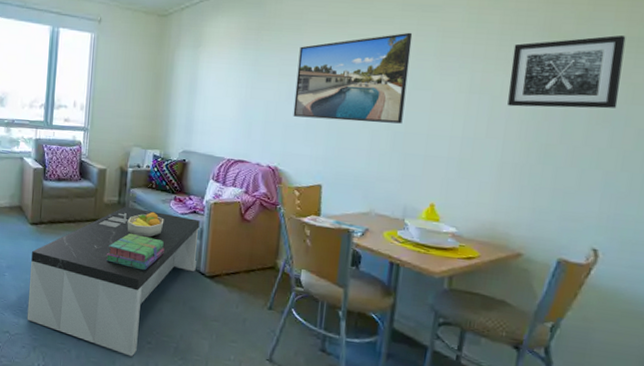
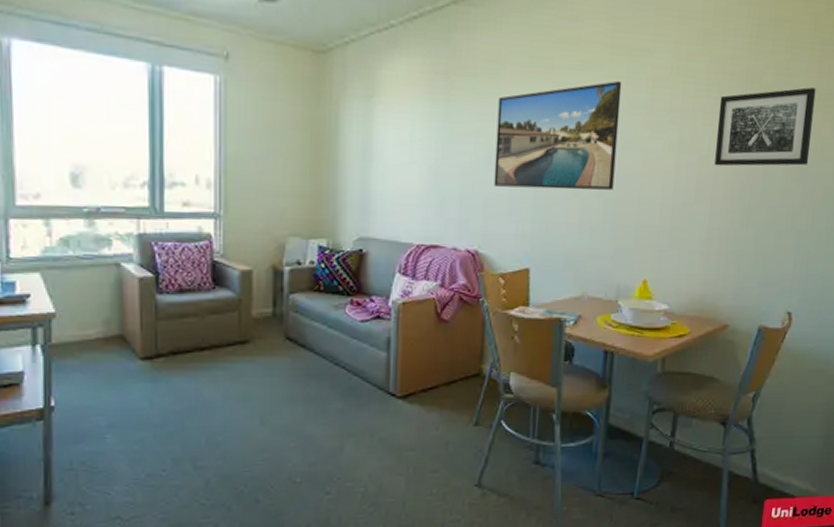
coffee table: present [26,206,200,357] -> none [146,319,386,515]
stack of books: present [106,232,164,271] -> none [262,354,341,402]
fruit bowl: present [127,211,165,238] -> none [287,322,339,358]

